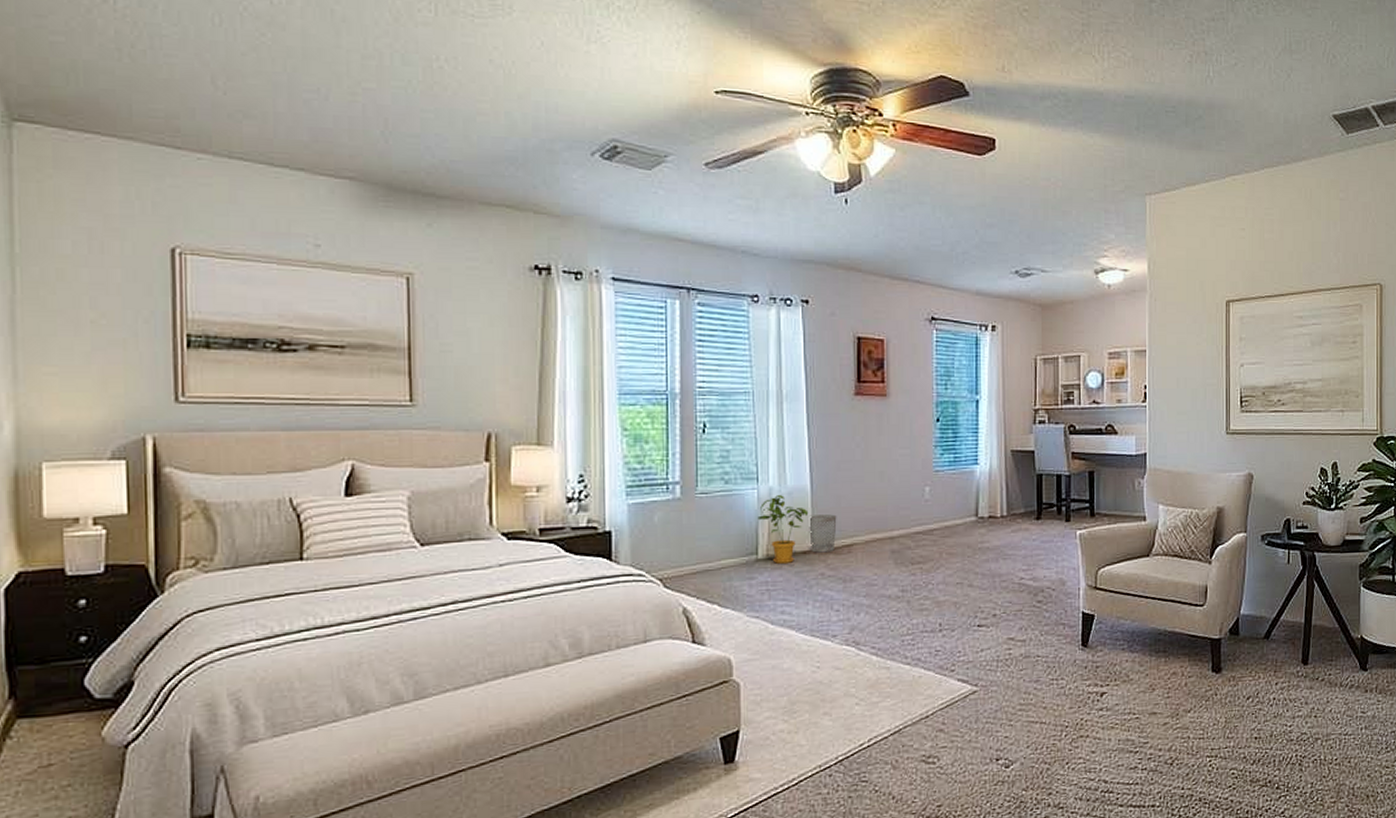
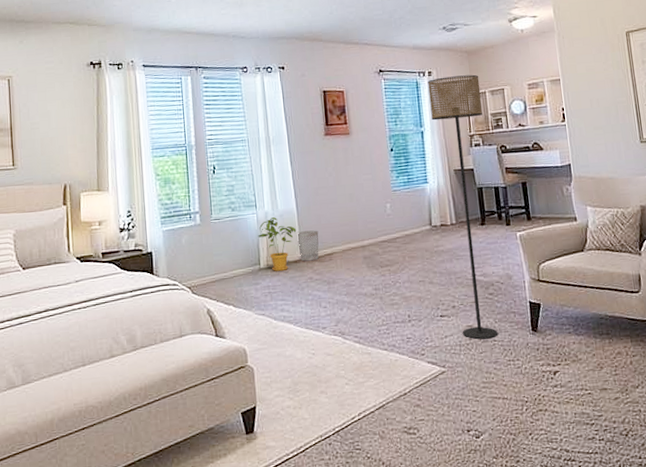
floor lamp: none [990,334,1053,655] -> present [428,74,498,340]

